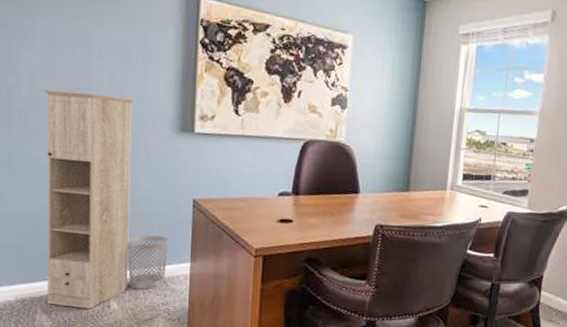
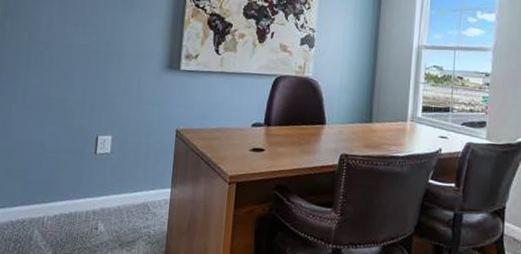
storage cabinet: present [44,89,134,309] -> none [44,34,131,230]
wastebasket: present [127,235,169,290] -> none [115,162,153,213]

